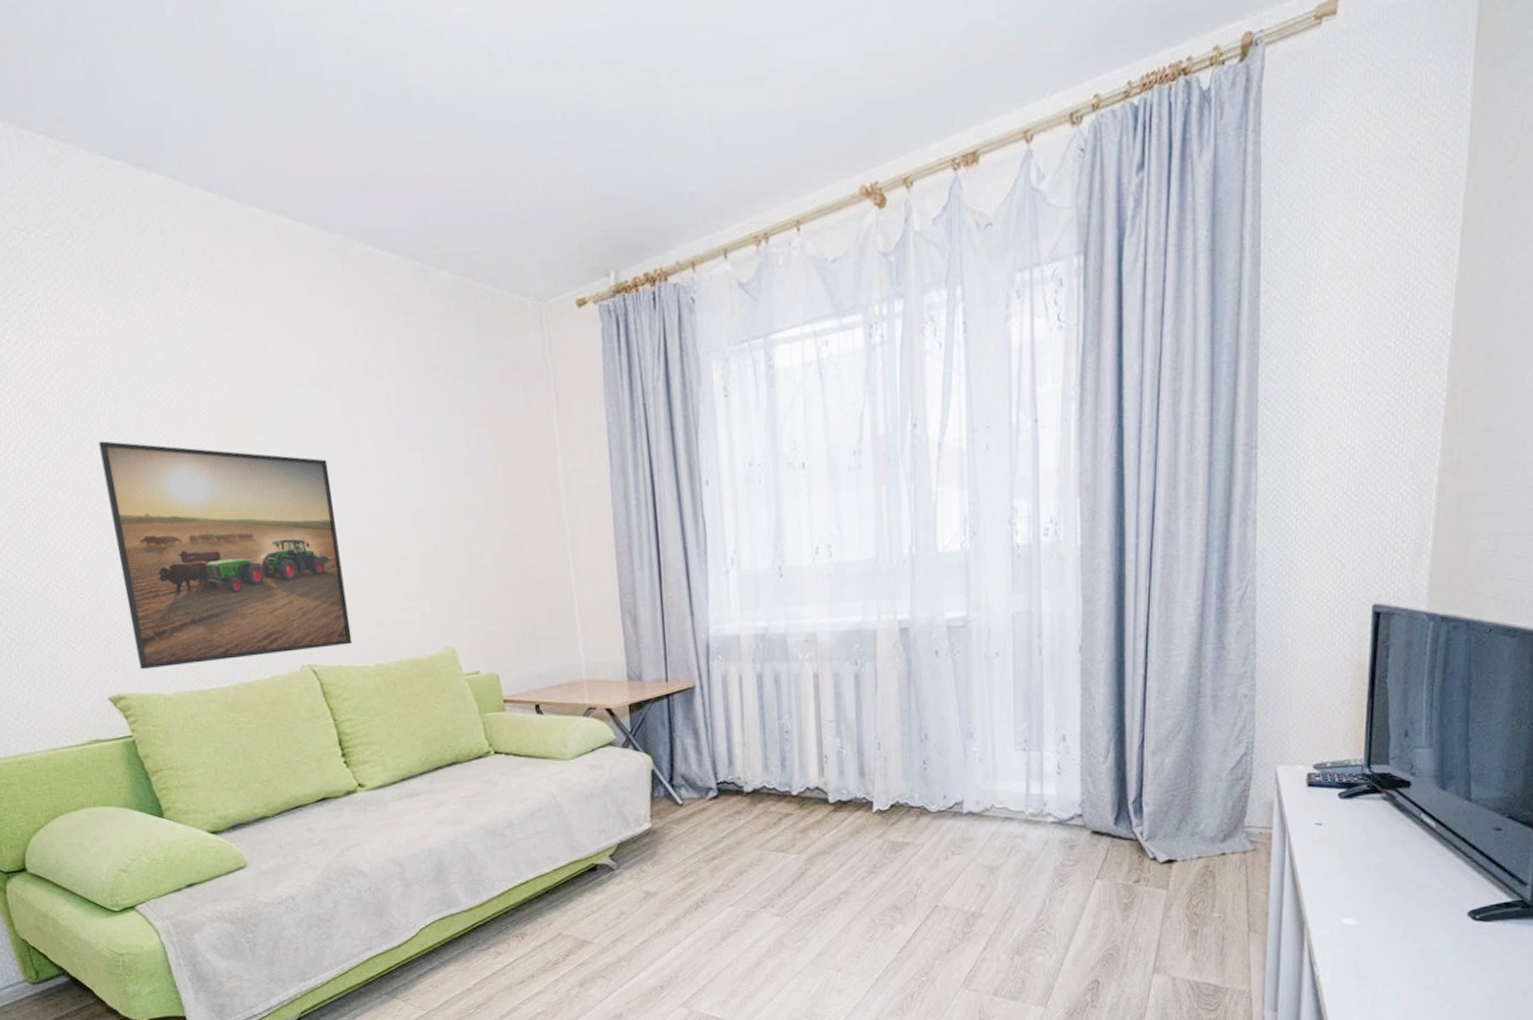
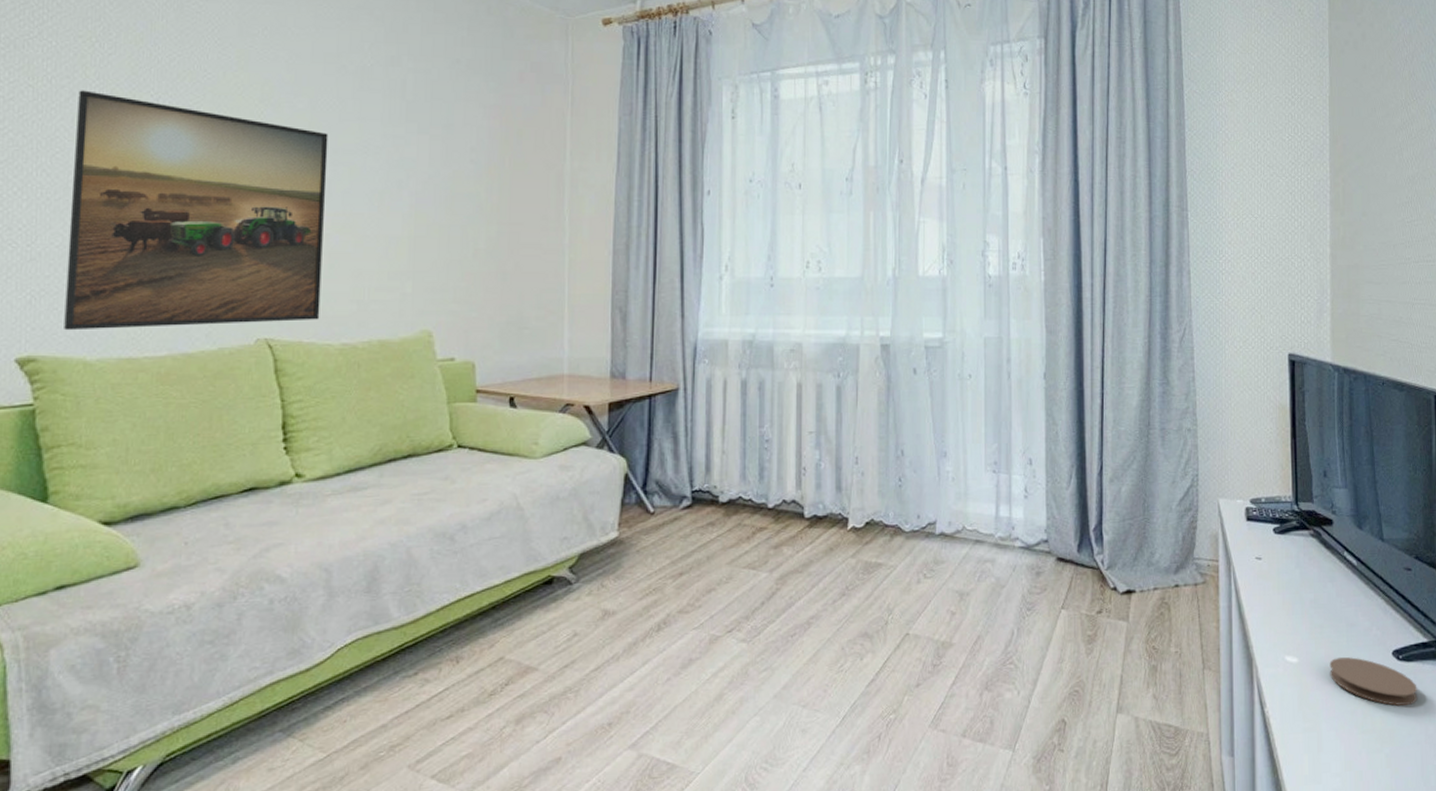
coaster: none [1392,918,1494,964] -> present [1329,657,1418,706]

